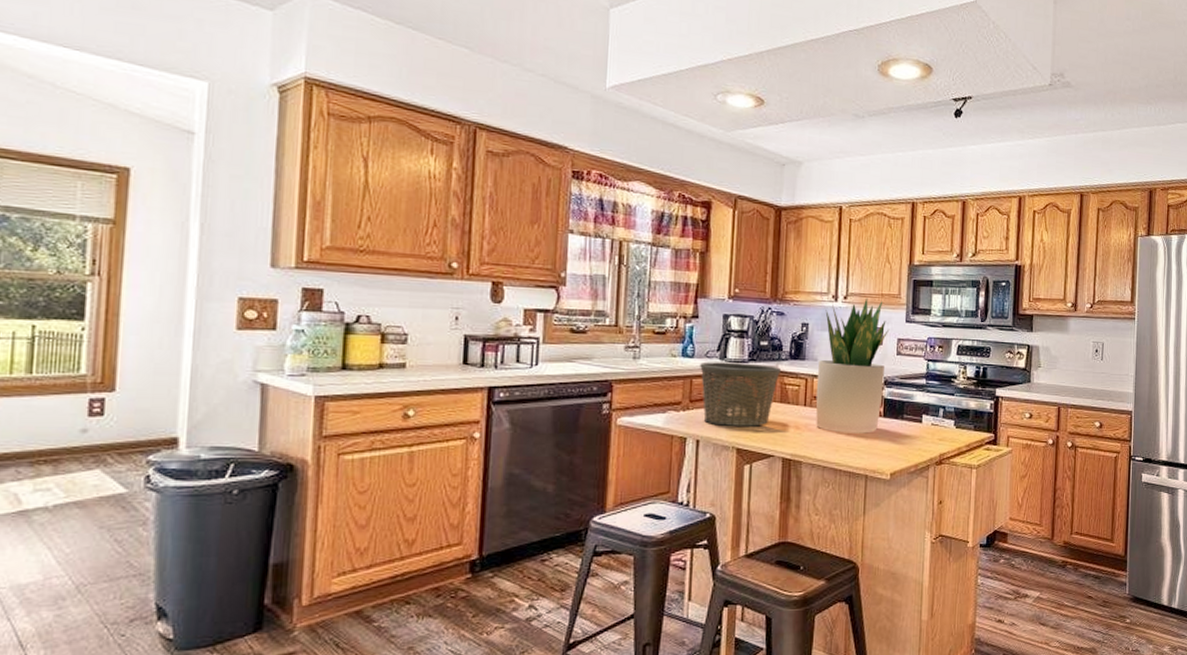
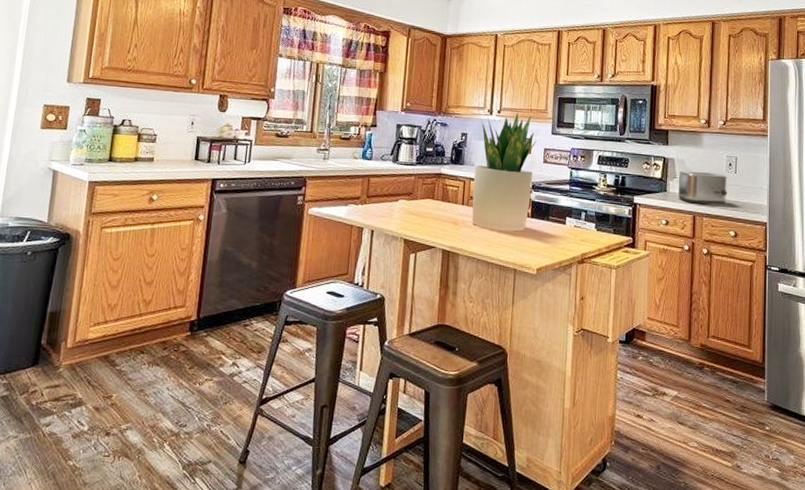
basket: present [700,361,782,426] -> none [376,164,444,221]
toaster: none [1042,359,1094,395] -> present [678,171,728,205]

